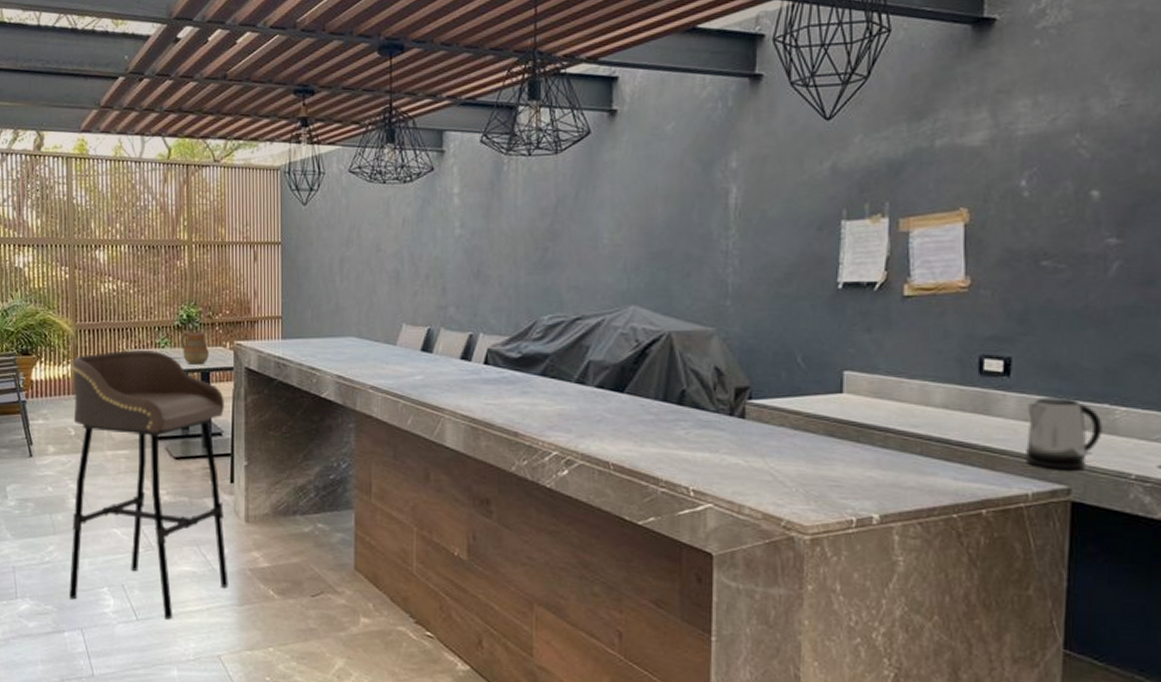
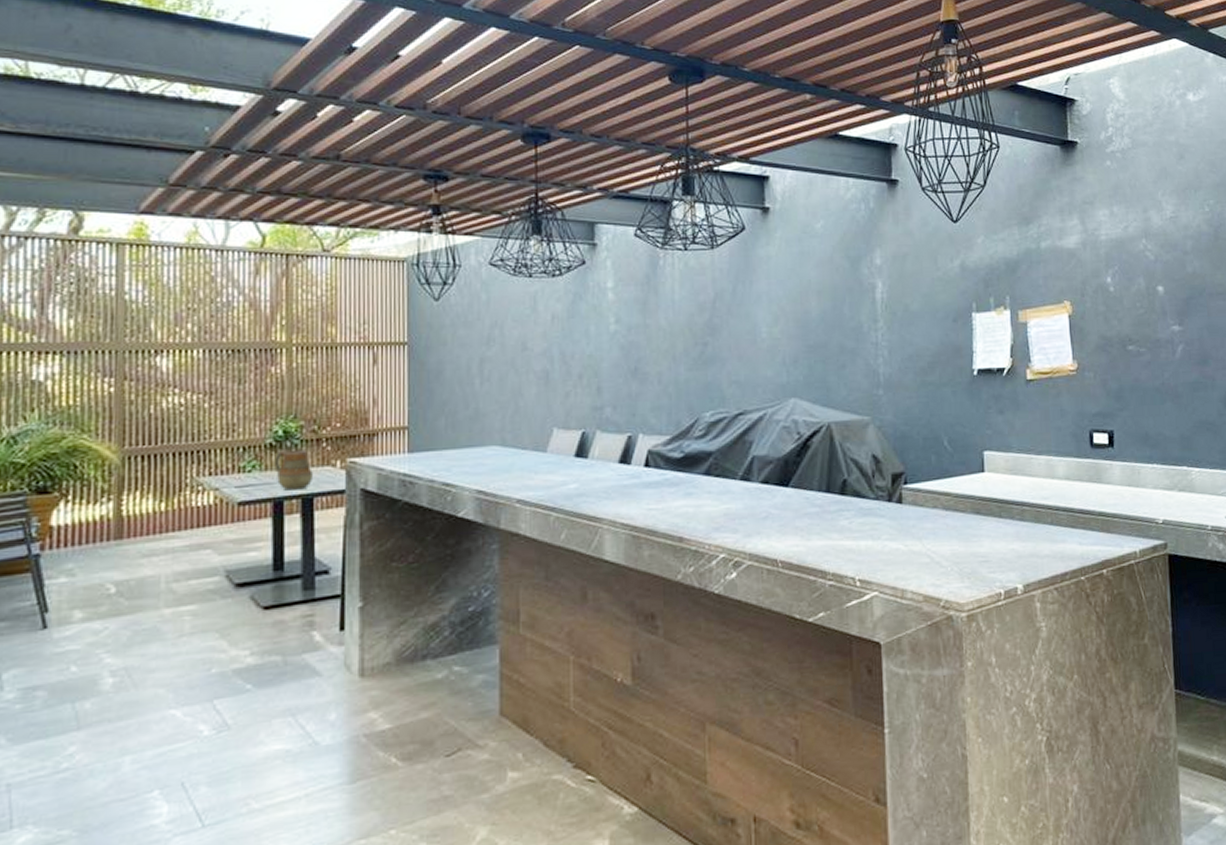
bar stool: present [69,349,228,619] -> none [98,476,336,819]
kettle: present [1026,396,1102,471] -> none [1129,462,1185,528]

